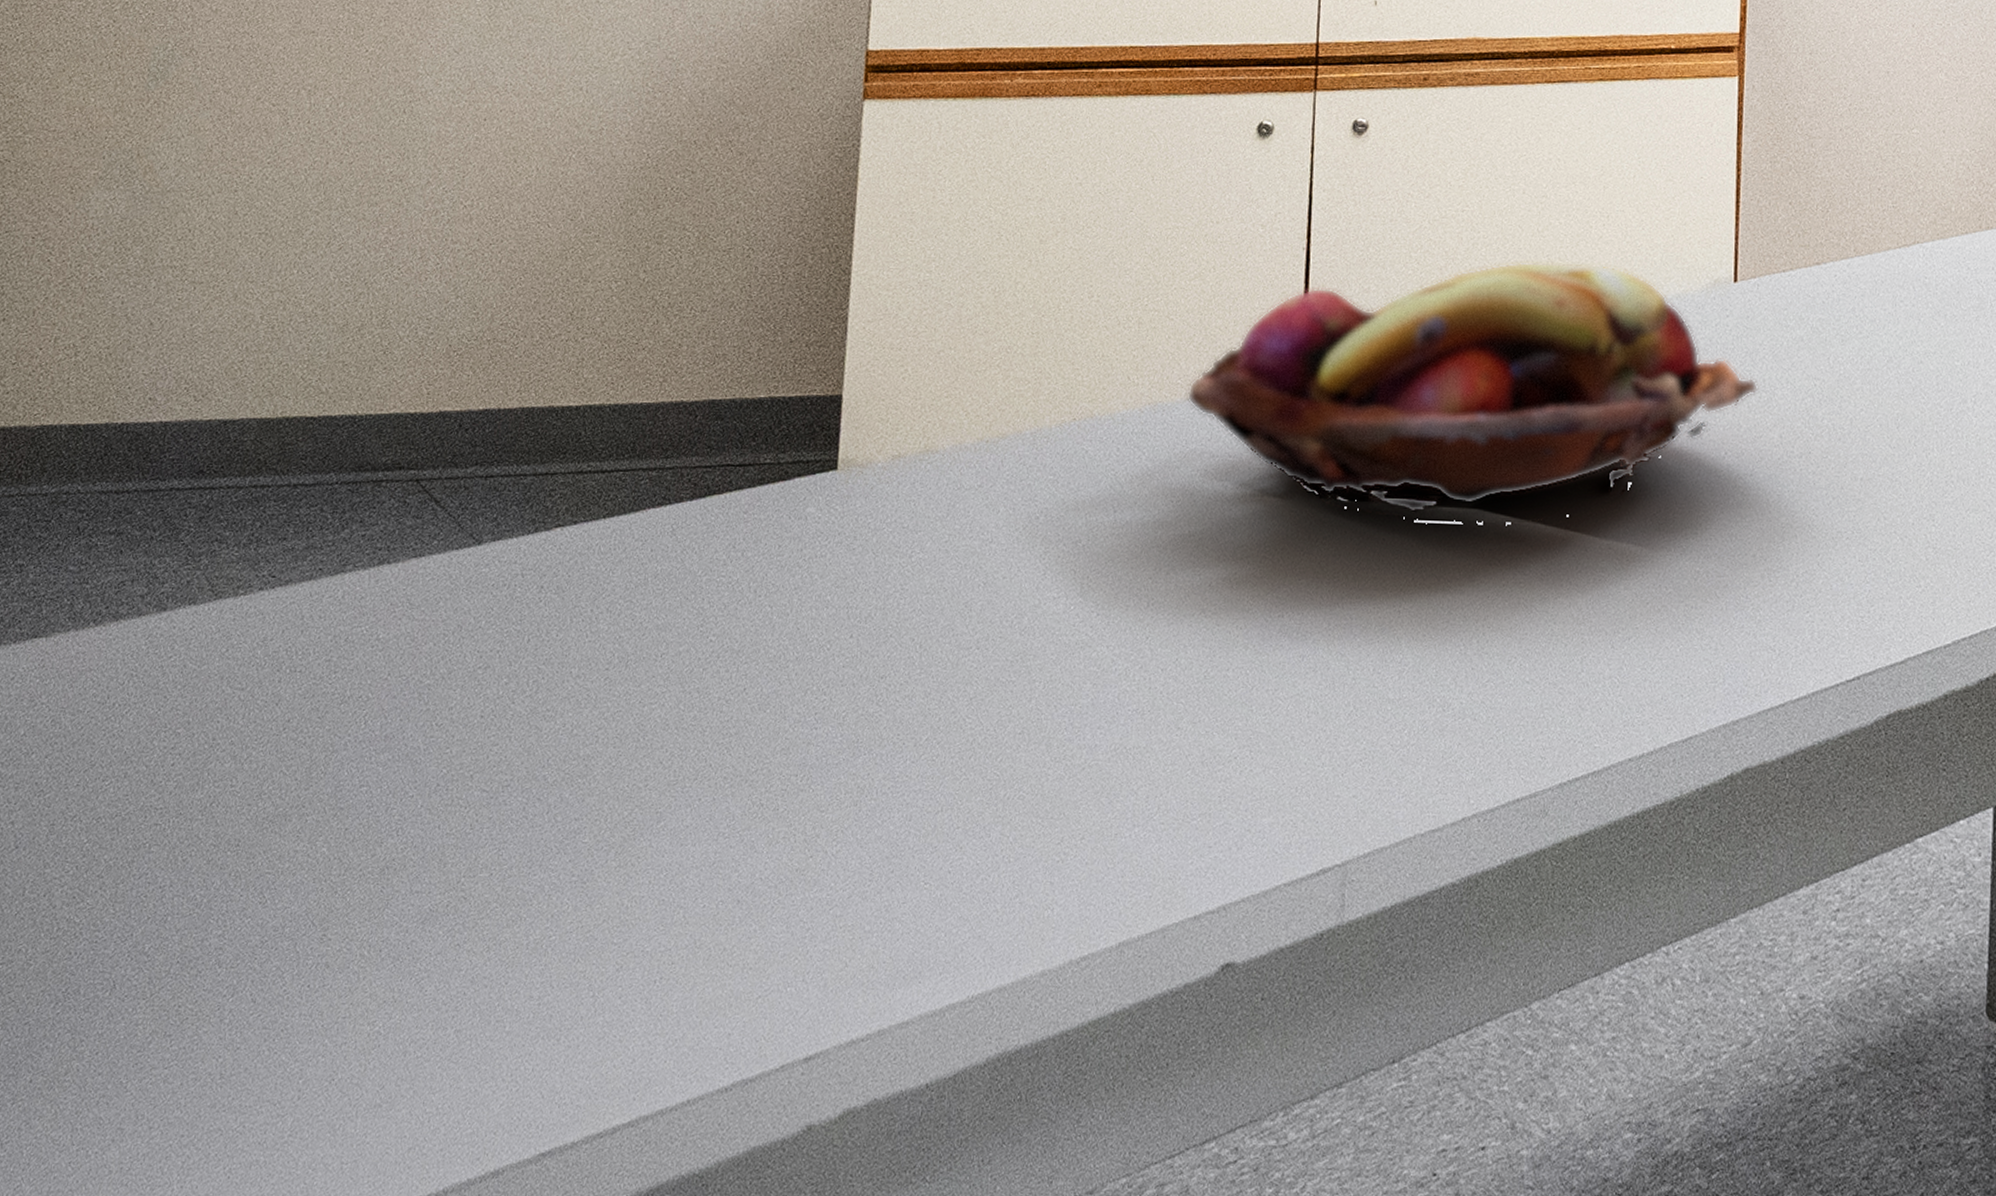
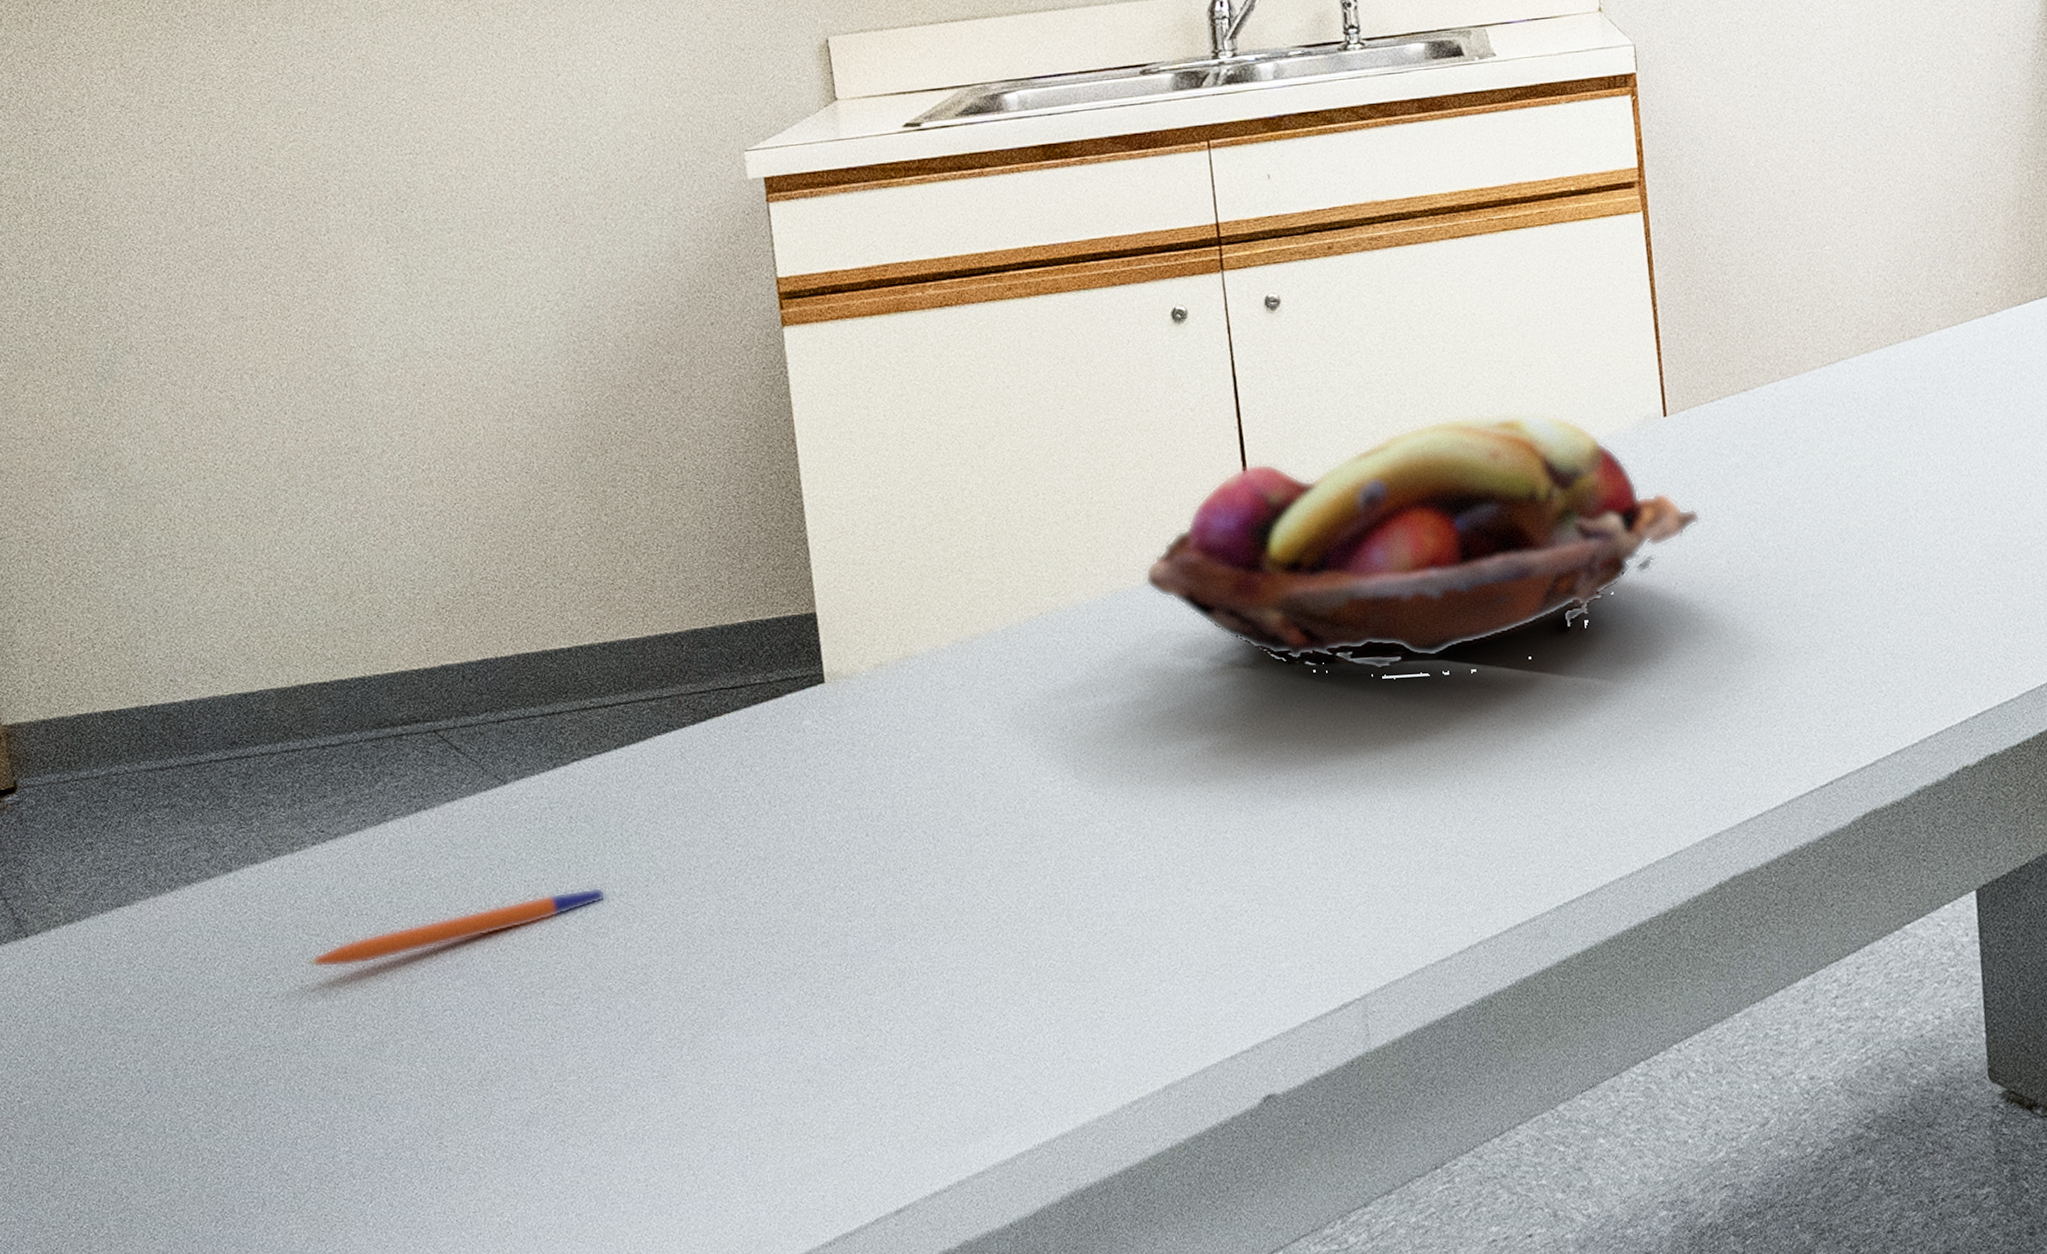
pen: none [222,665,562,727] -> present [305,887,606,968]

